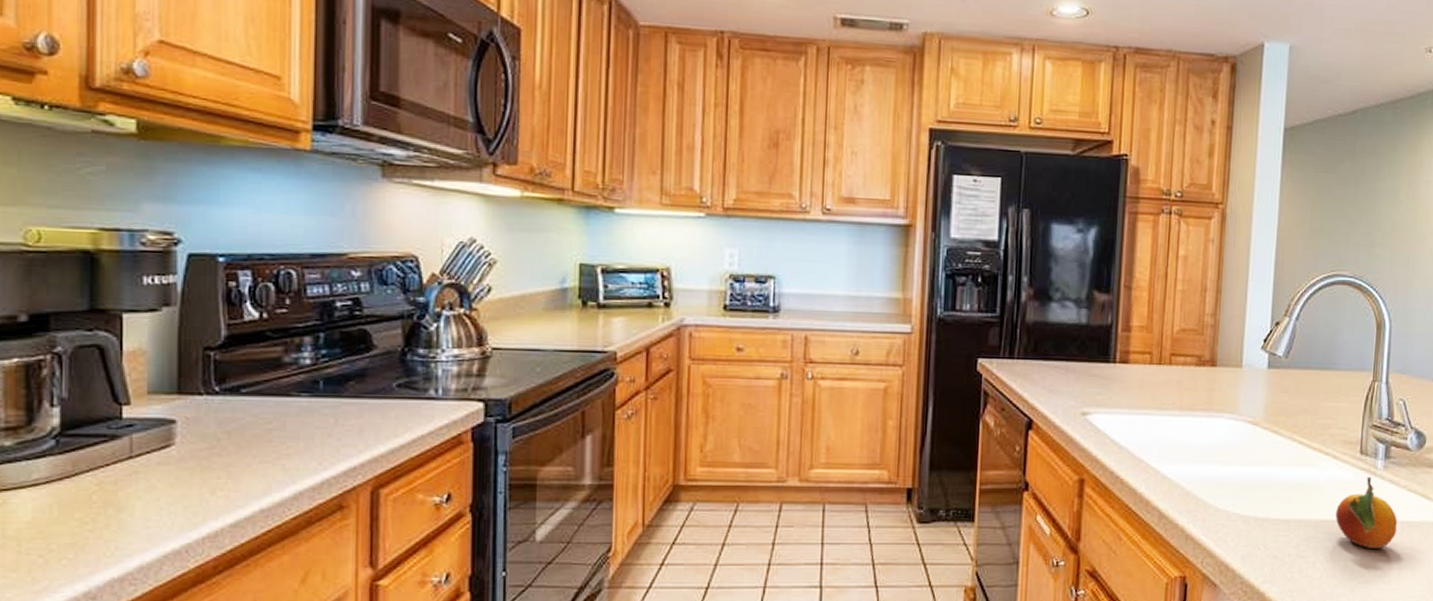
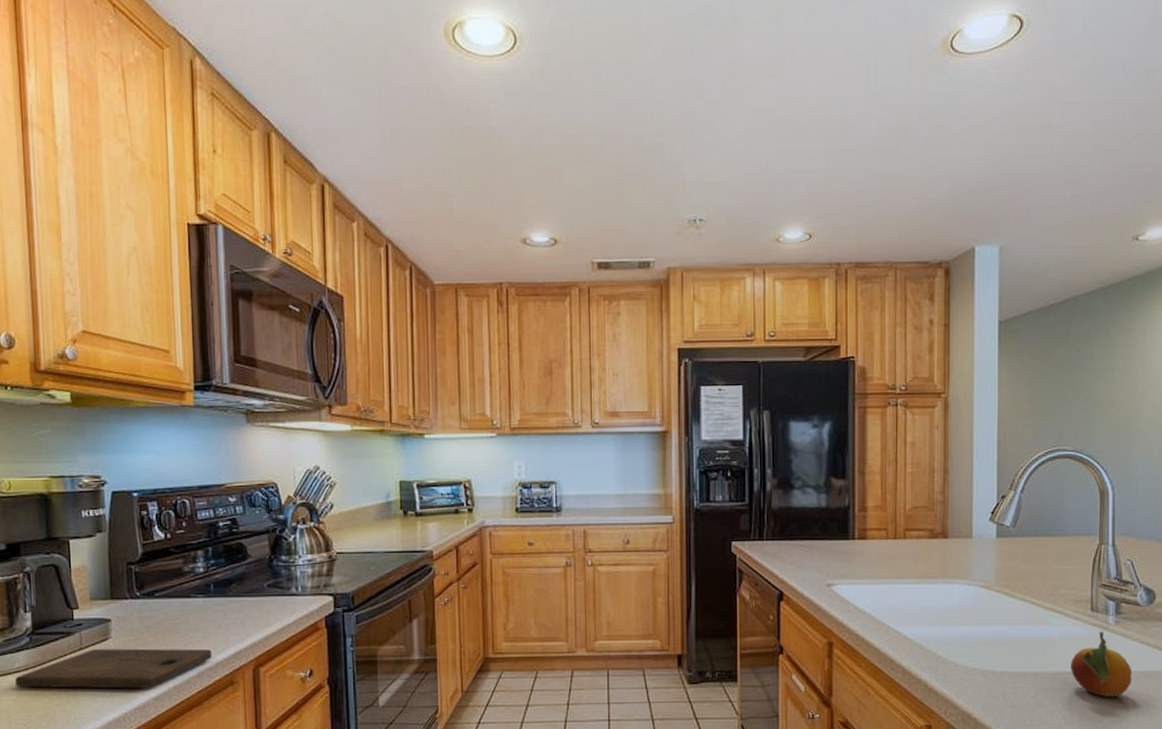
cutting board: none [31,458,315,511] -> present [15,648,211,689]

